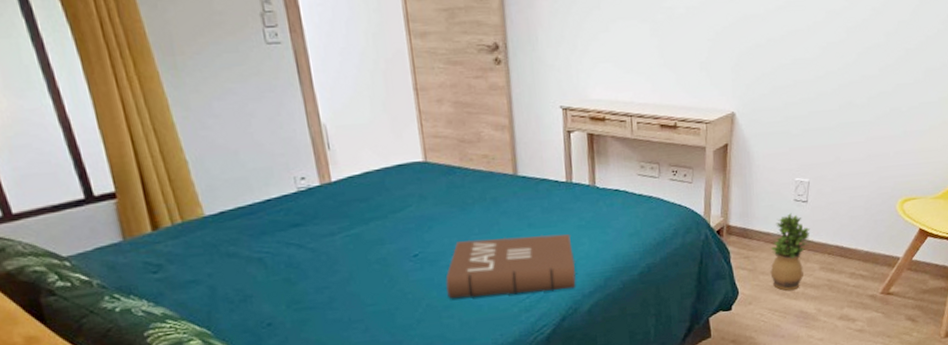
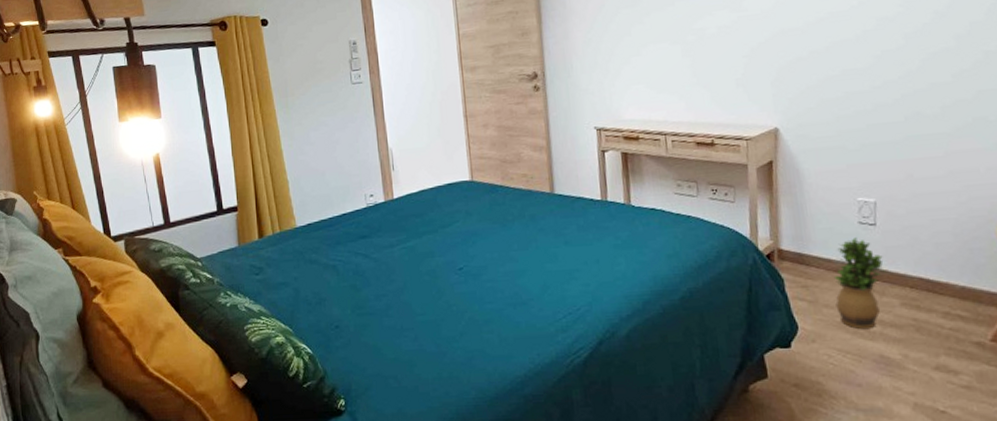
book: present [445,234,576,299] -> none [486,253,614,314]

